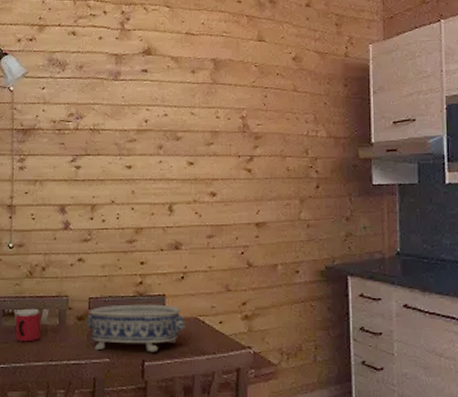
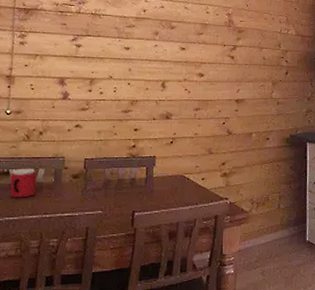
decorative bowl: present [86,304,185,353] -> none [81,164,172,205]

